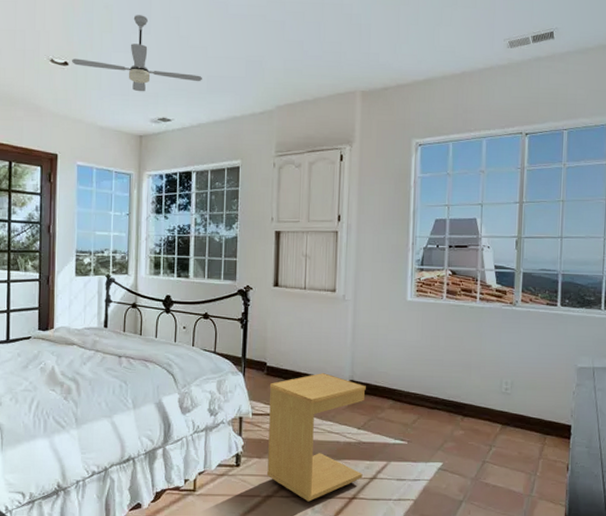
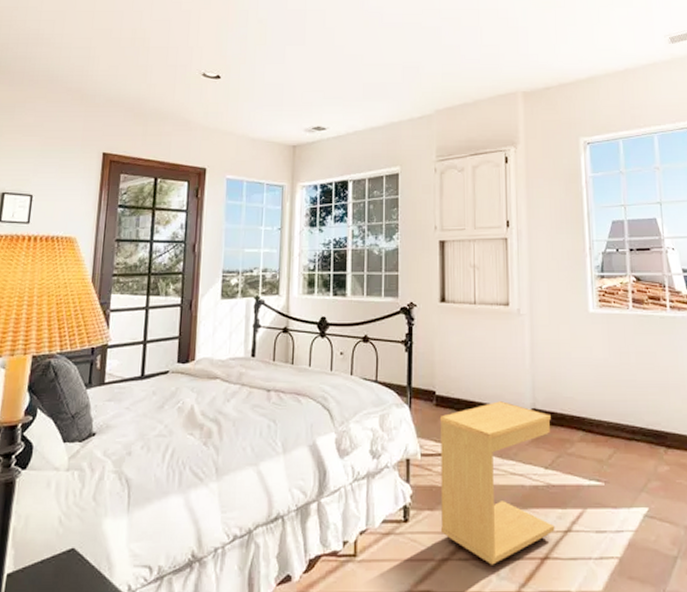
ceiling fan: present [72,15,202,92] -> none [224,27,358,102]

